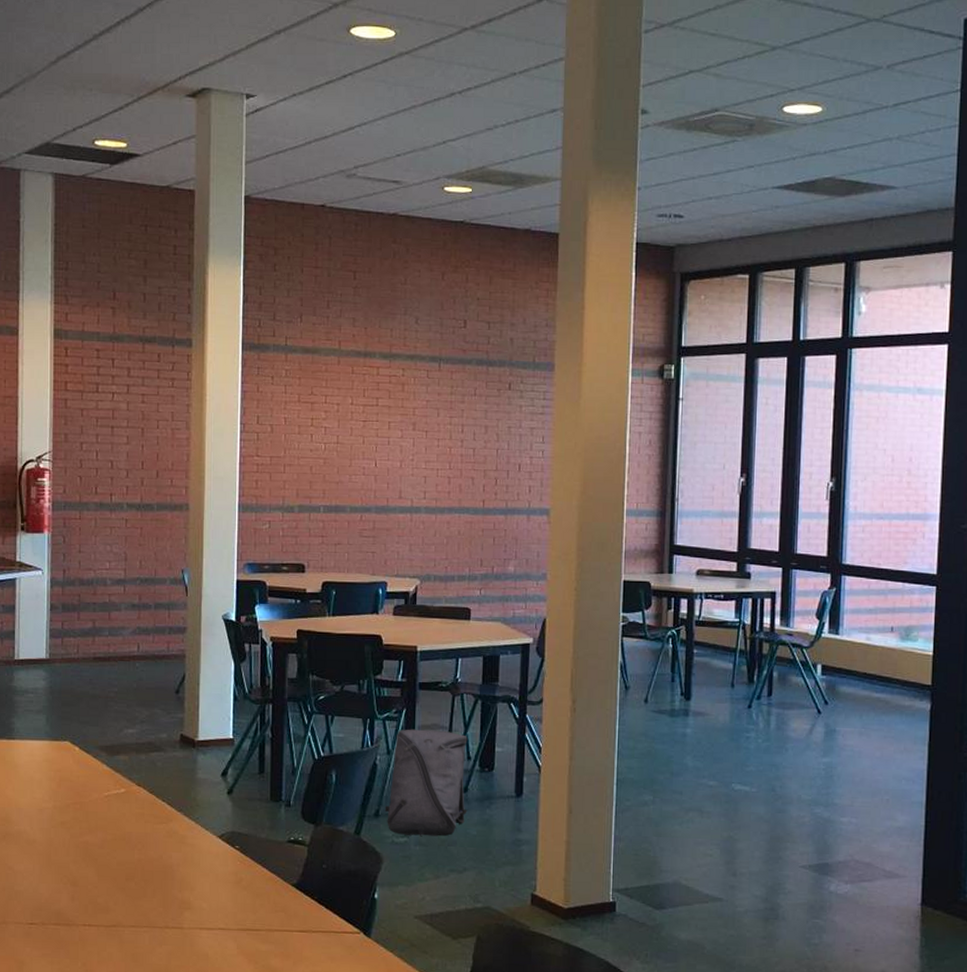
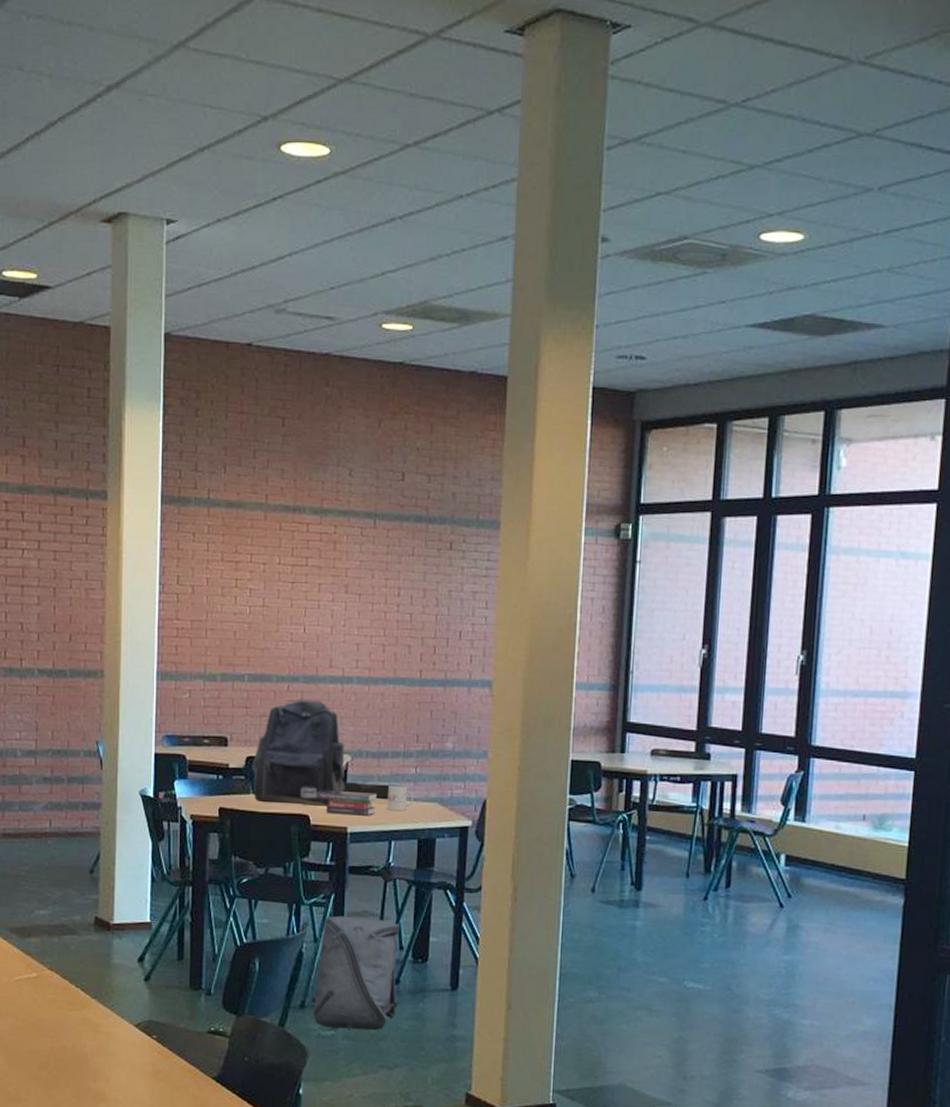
backpack: none [327,529,415,627] -> present [251,700,345,806]
books: none [389,612,444,636] -> present [318,790,376,816]
mug: none [453,606,479,631] -> present [386,785,414,812]

